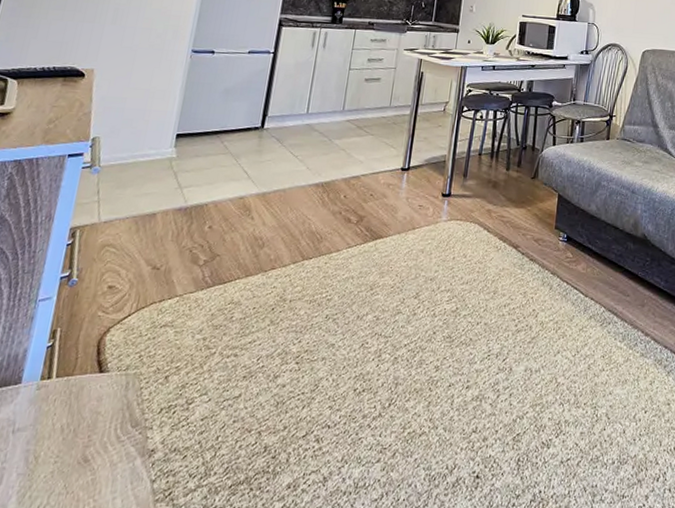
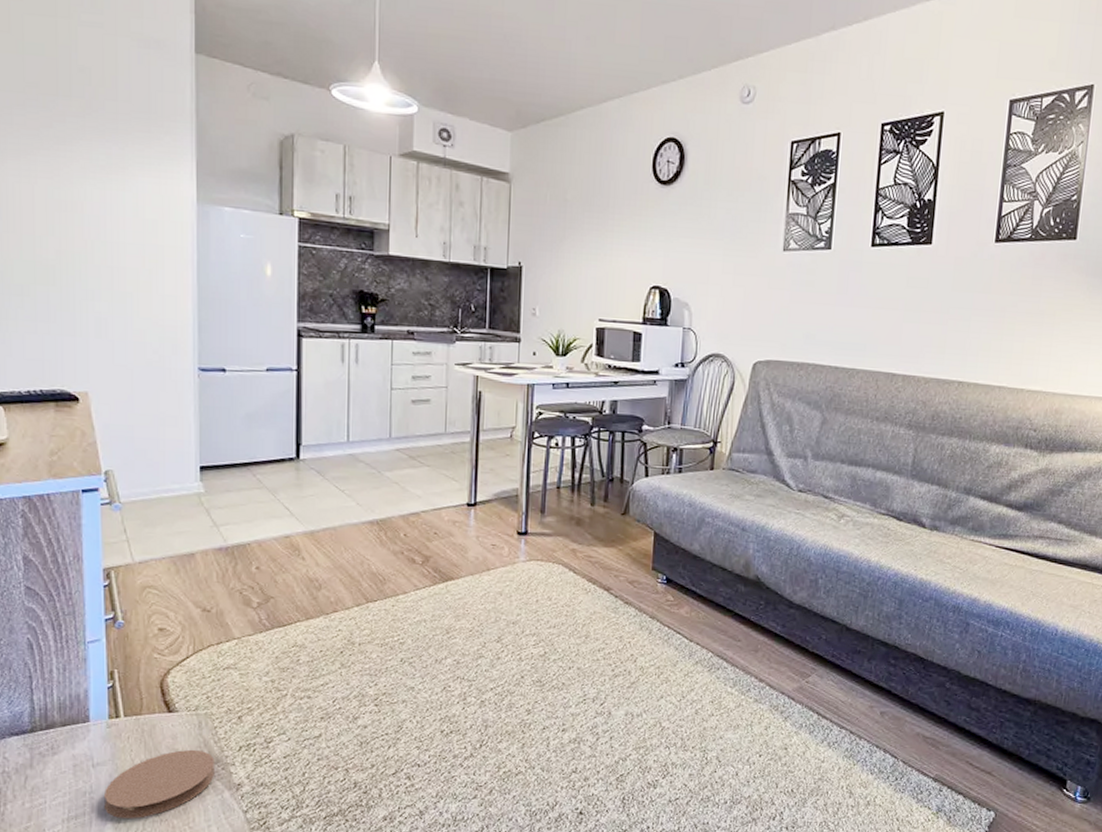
coaster: none [13,412,134,491] -> present [103,749,214,819]

